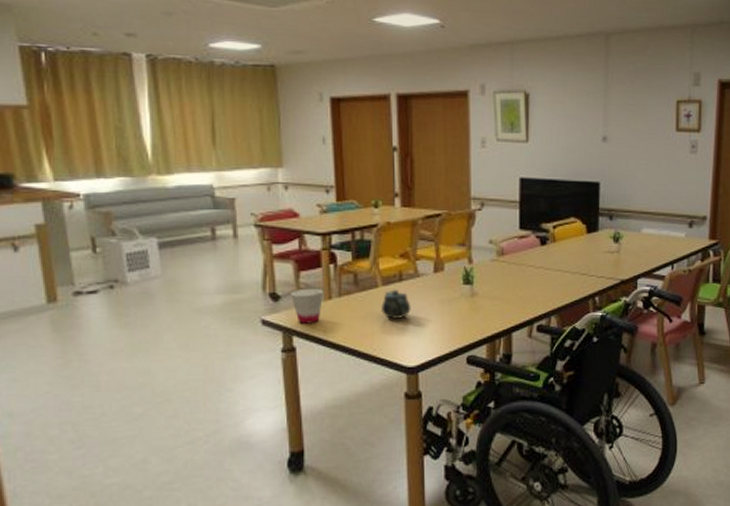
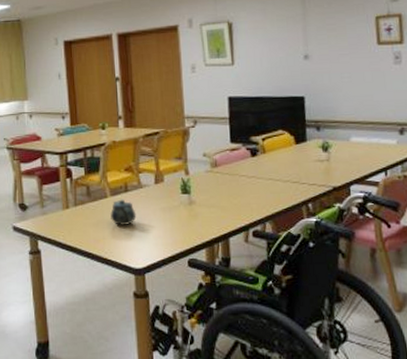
cup: present [290,288,323,324] -> none [35,199,62,230]

